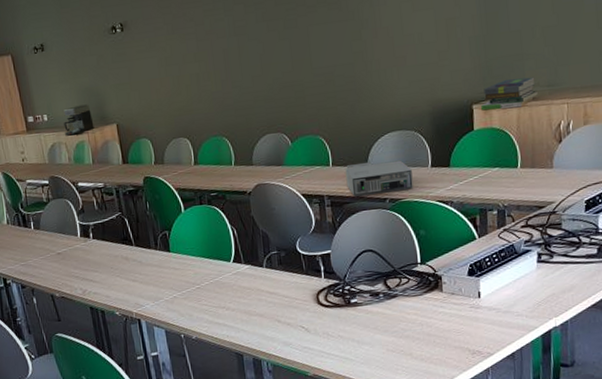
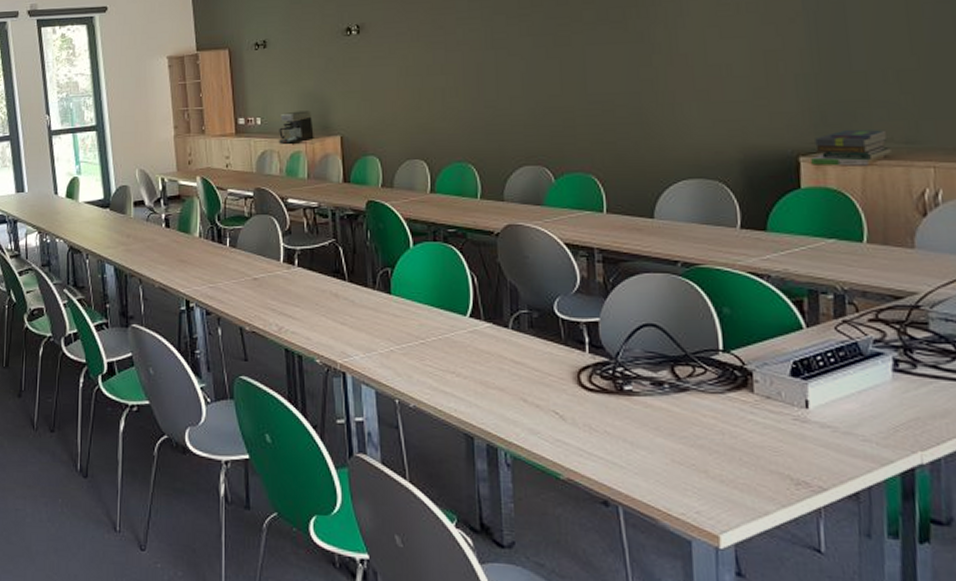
projector: present [345,160,413,197] -> none [623,212,715,254]

